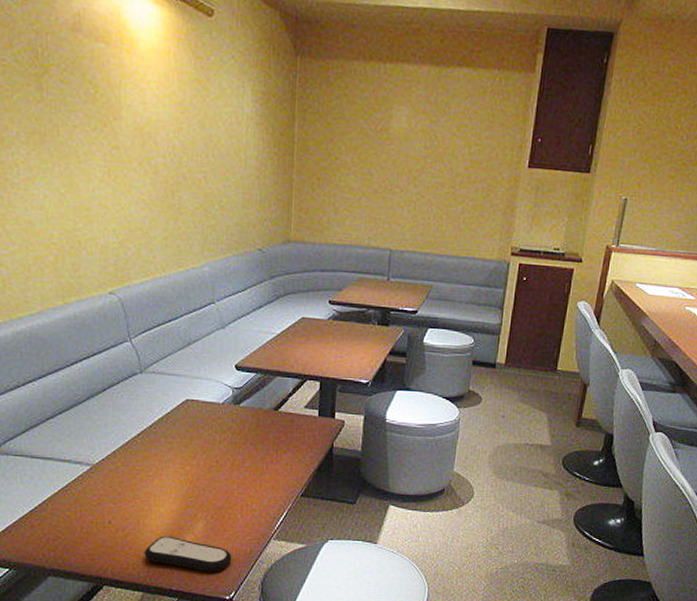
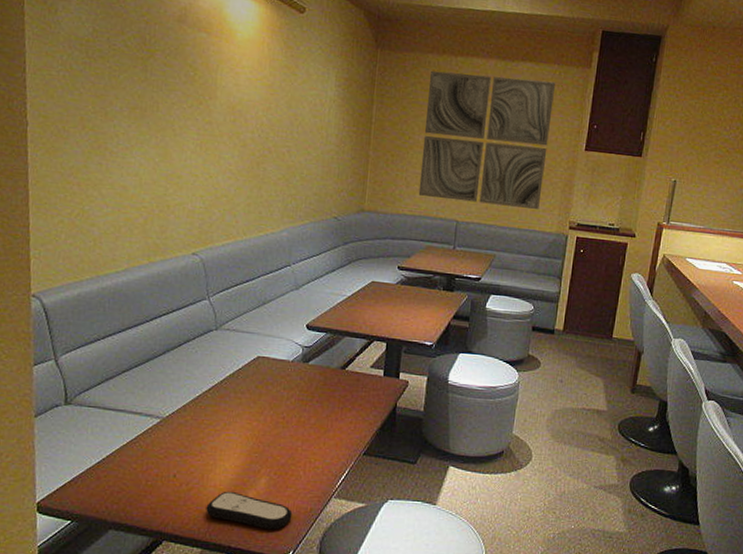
wall art: none [348,80,496,236] -> present [418,70,556,210]

